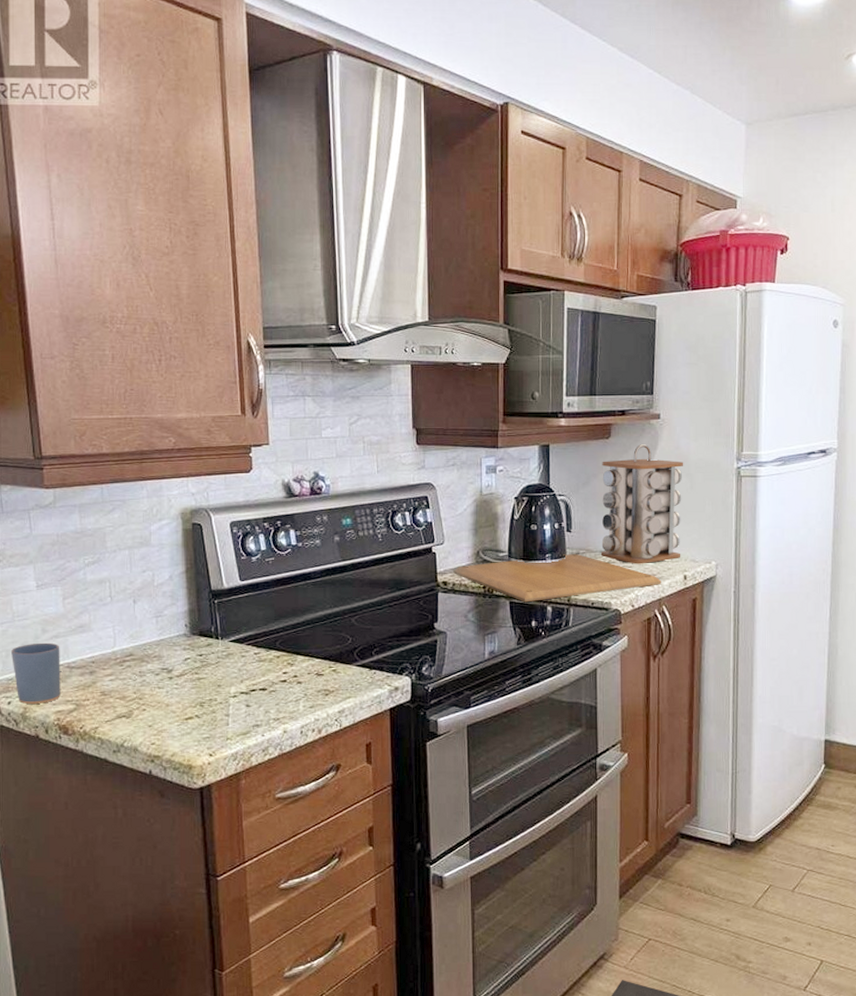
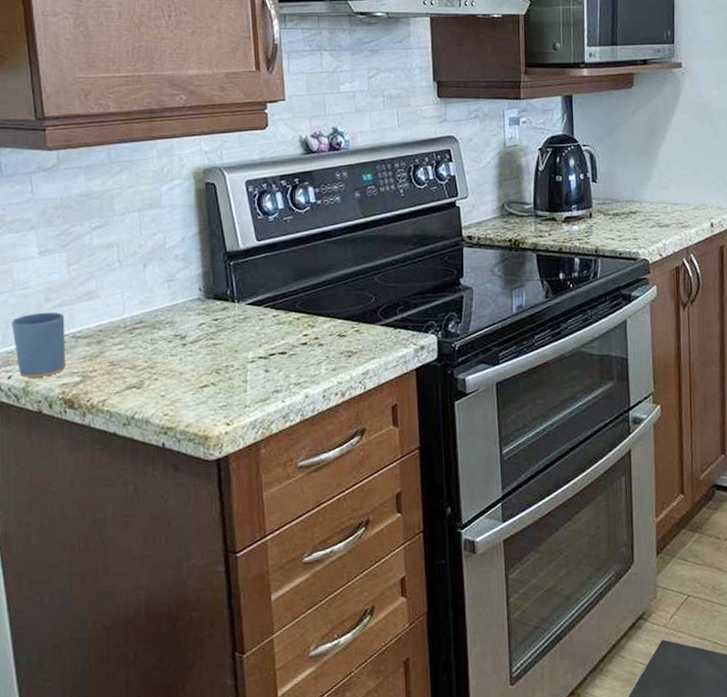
chopping board: present [453,553,662,603] -> none [478,203,689,255]
spice rack: present [600,444,684,564] -> none [625,93,707,213]

